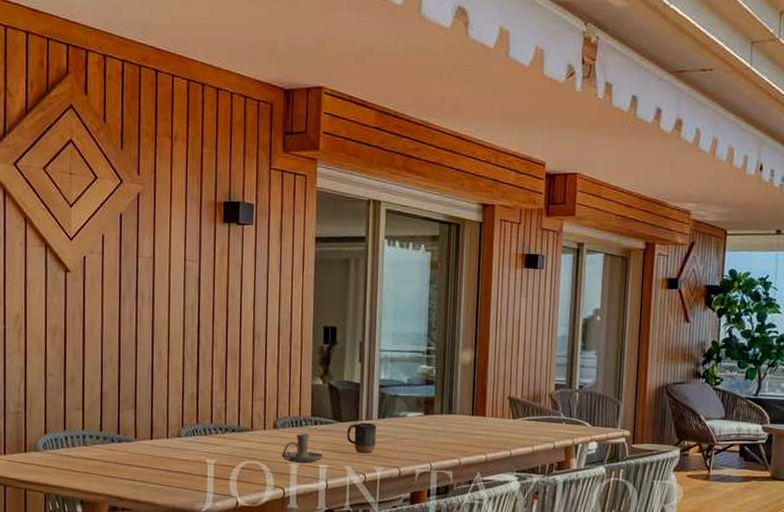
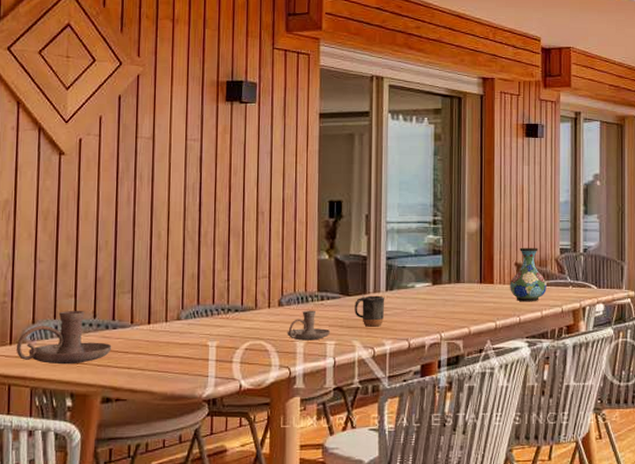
candle holder: none [30,423,118,474] -> present [16,311,112,365]
vase: none [502,381,540,437] -> present [510,247,547,302]

